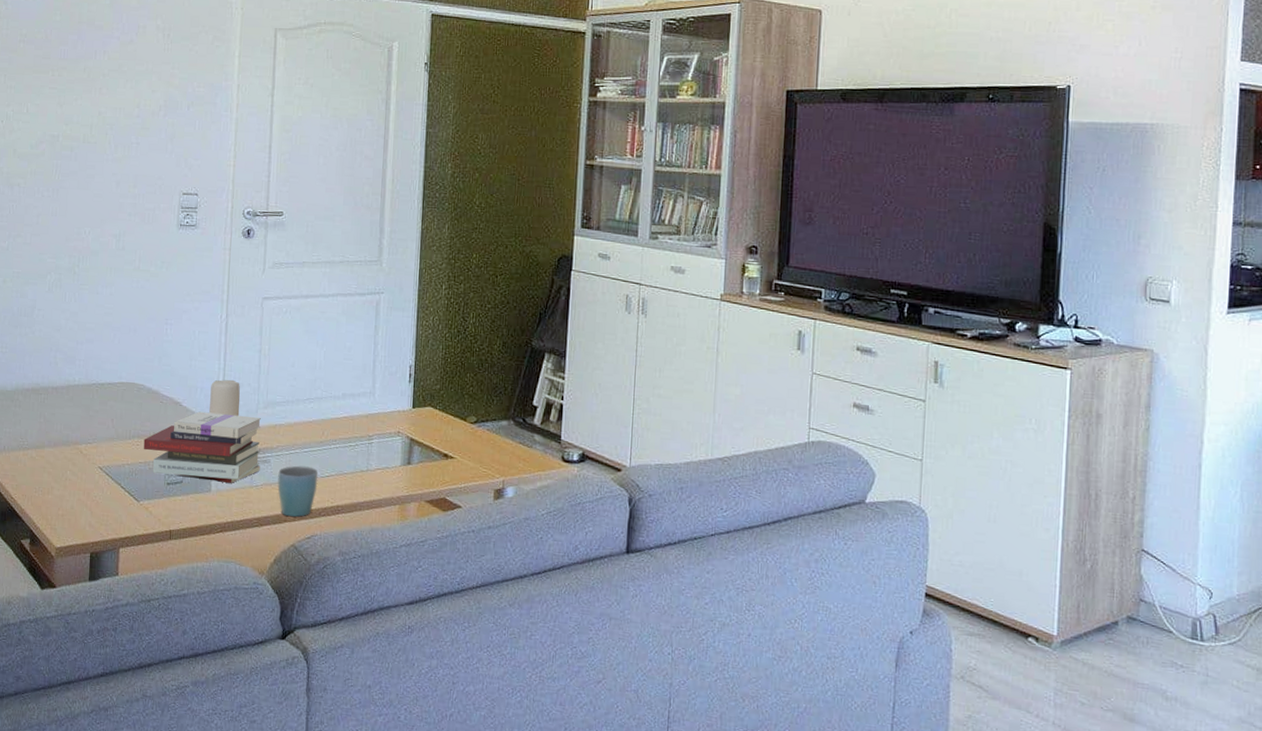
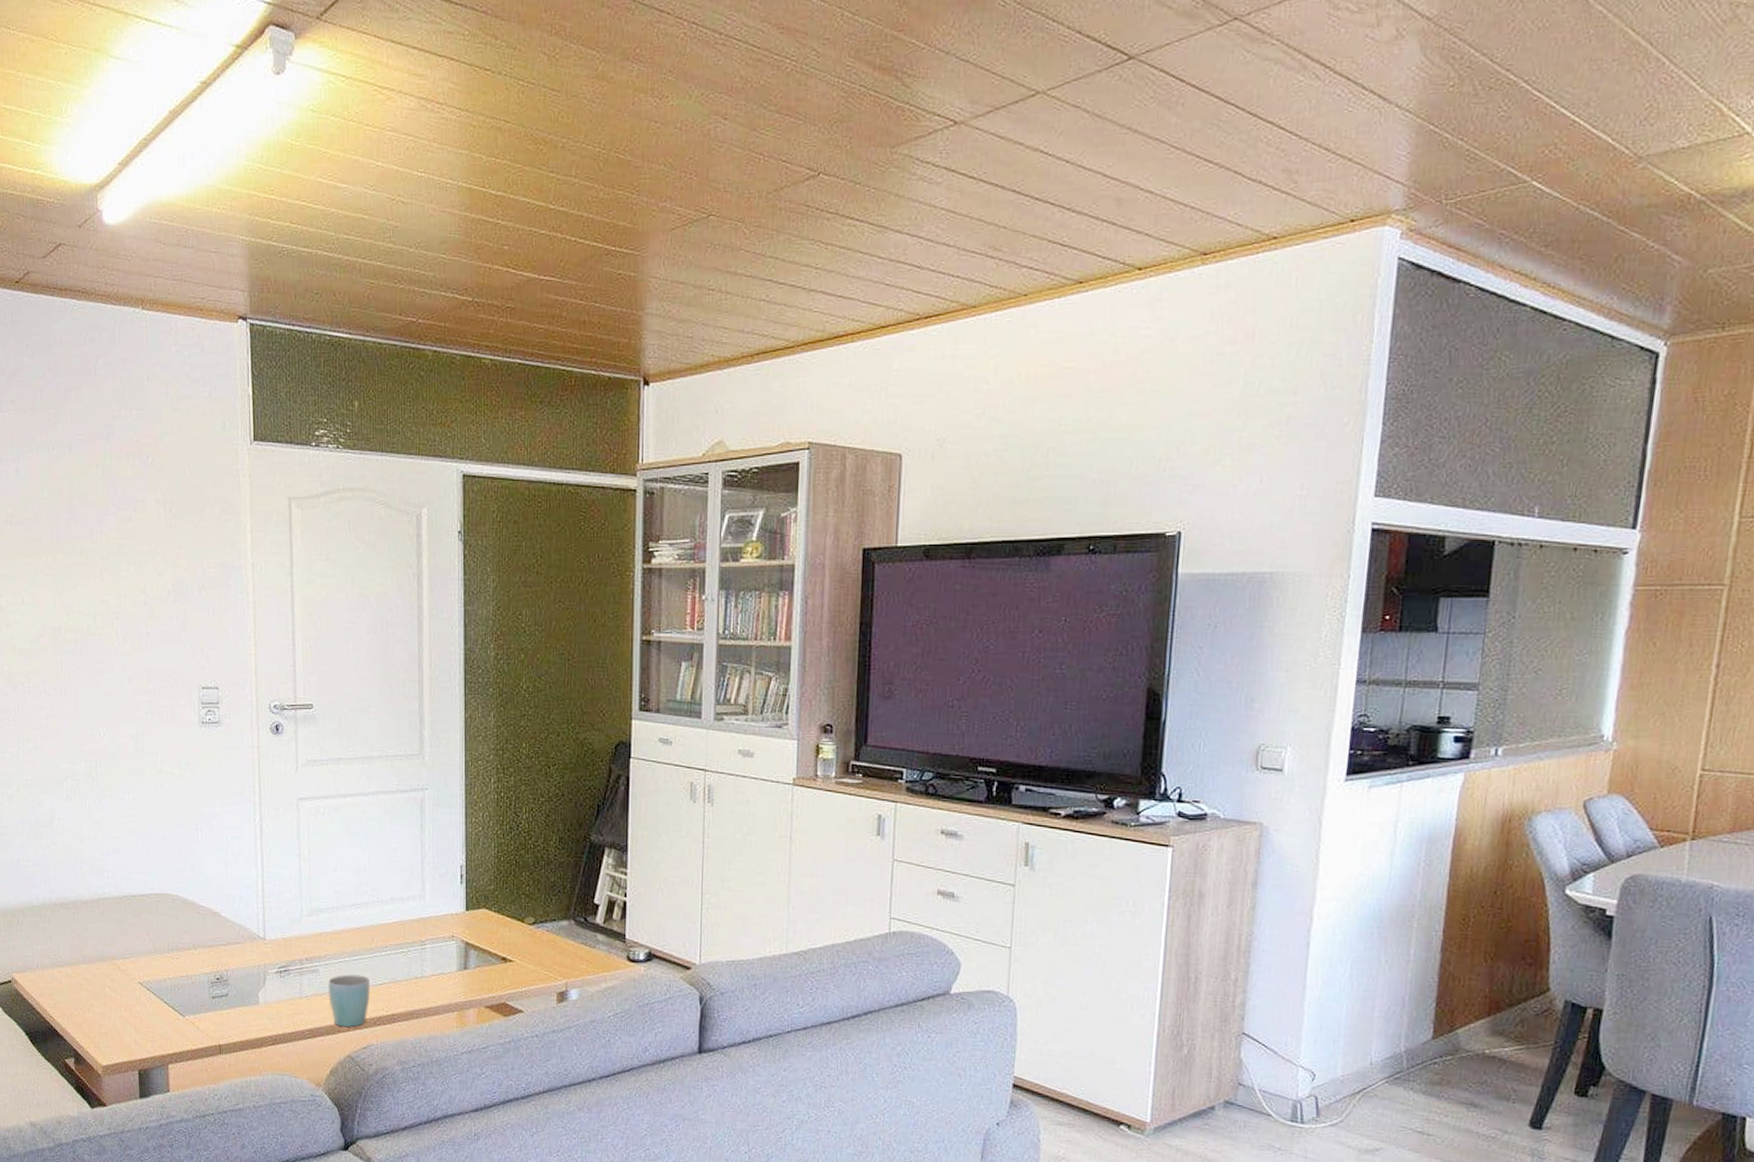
books: present [143,411,261,483] -> none [183,921,309,995]
candle: present [209,379,240,416] -> none [250,886,283,925]

